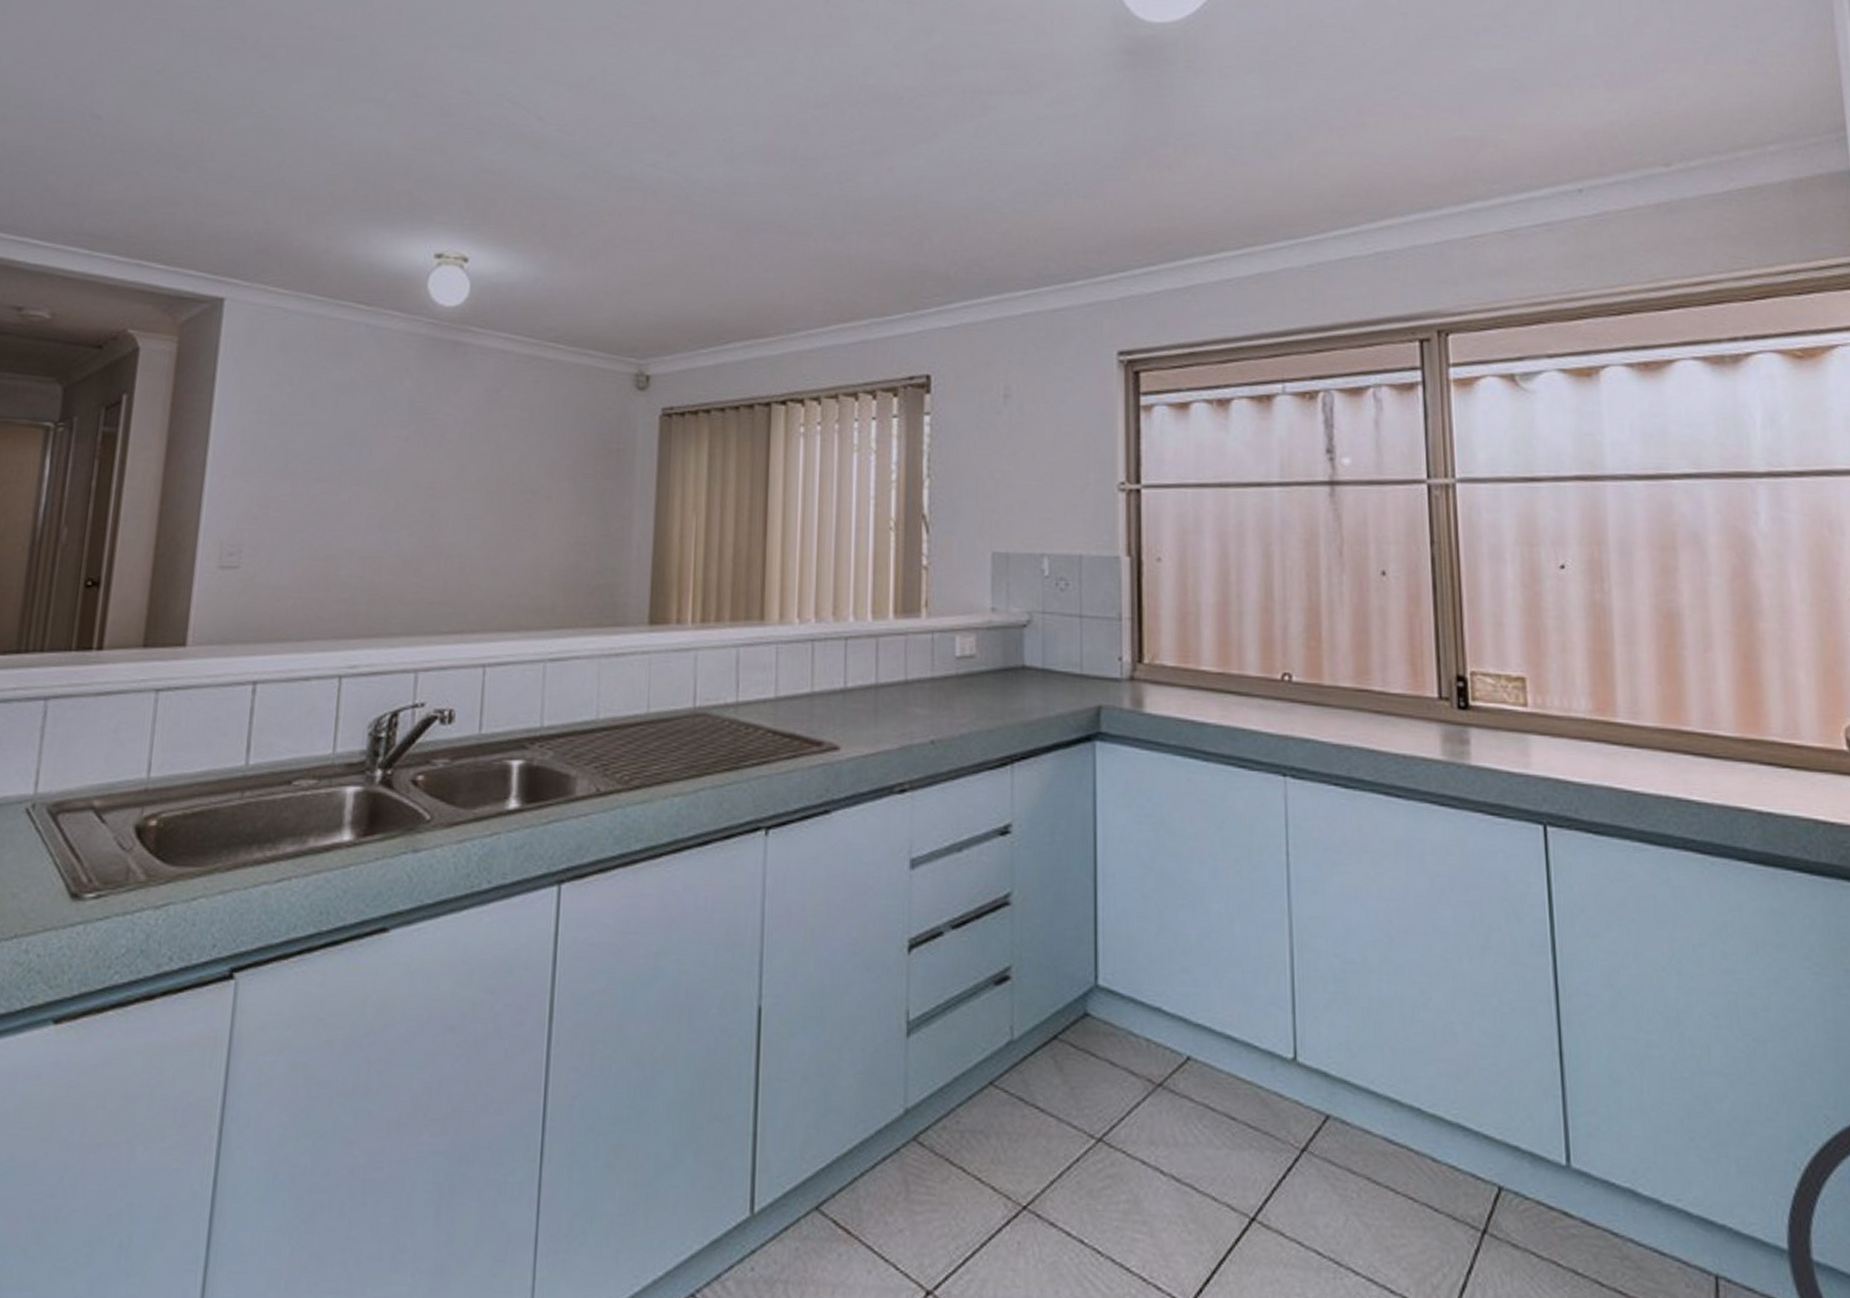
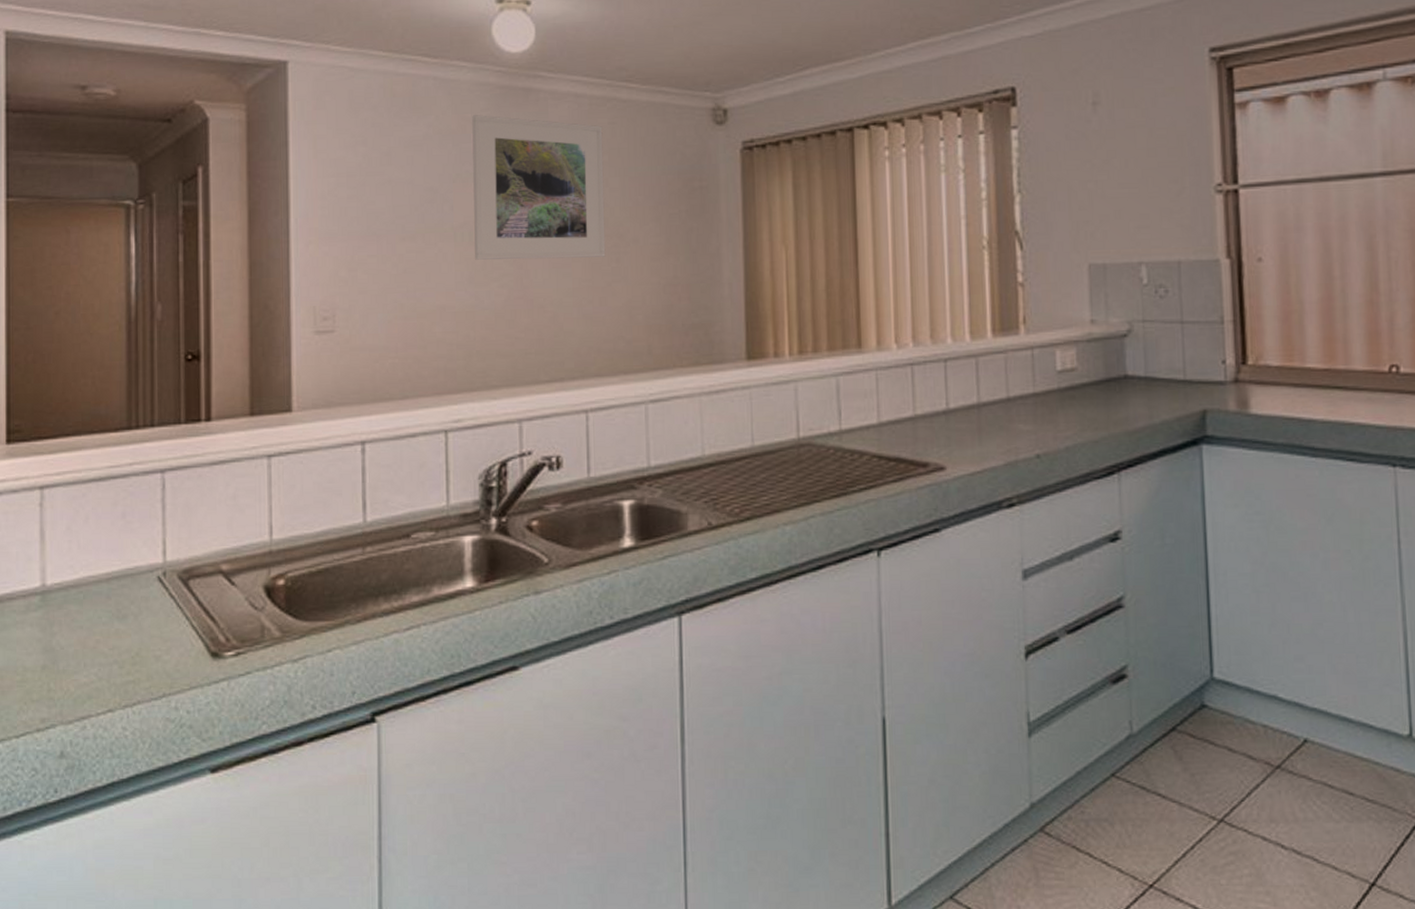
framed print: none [388,364,527,512] -> present [472,115,606,260]

